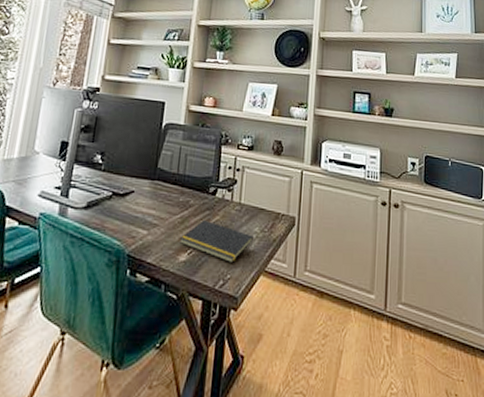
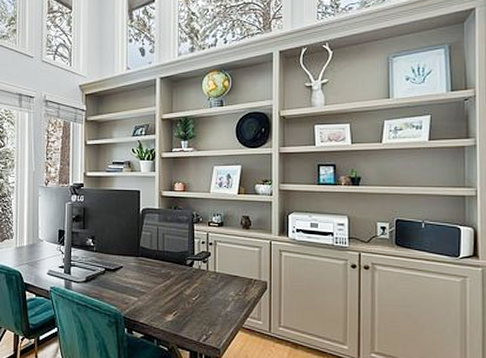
notepad: present [180,219,253,263] -> none [165,287,229,321]

